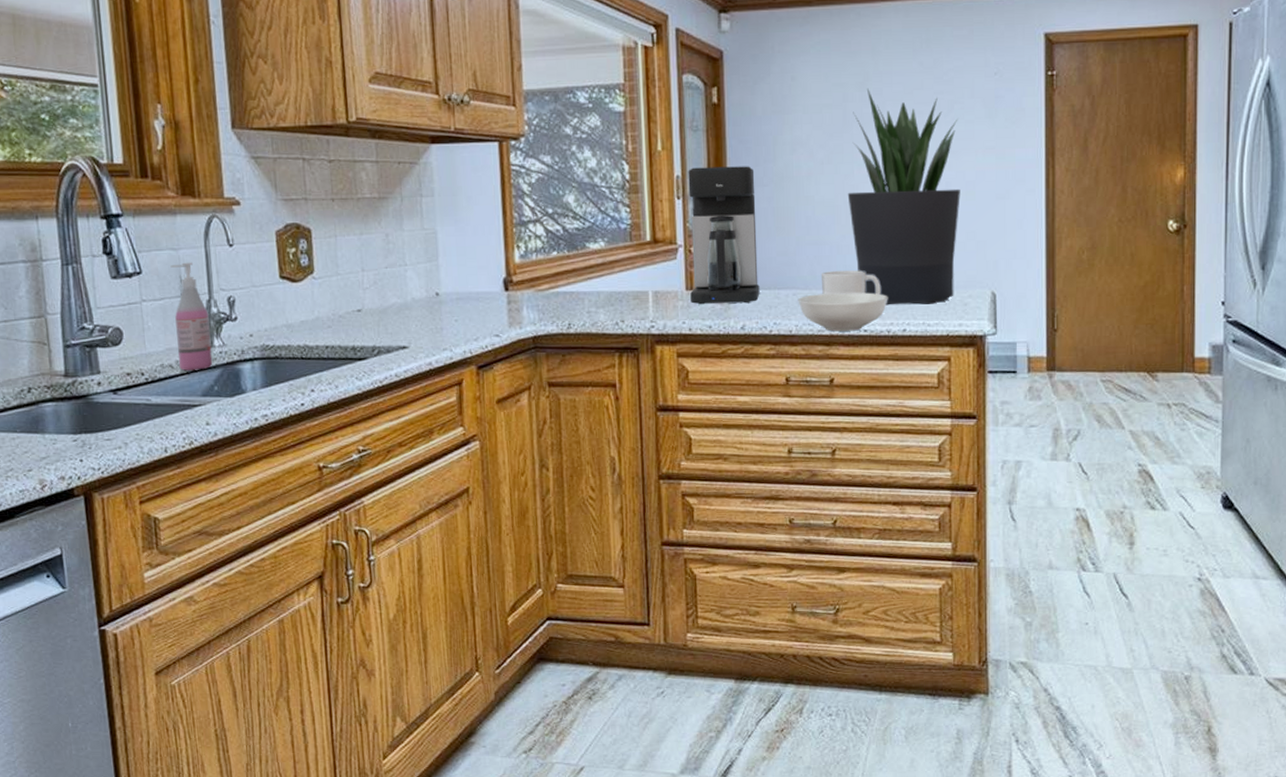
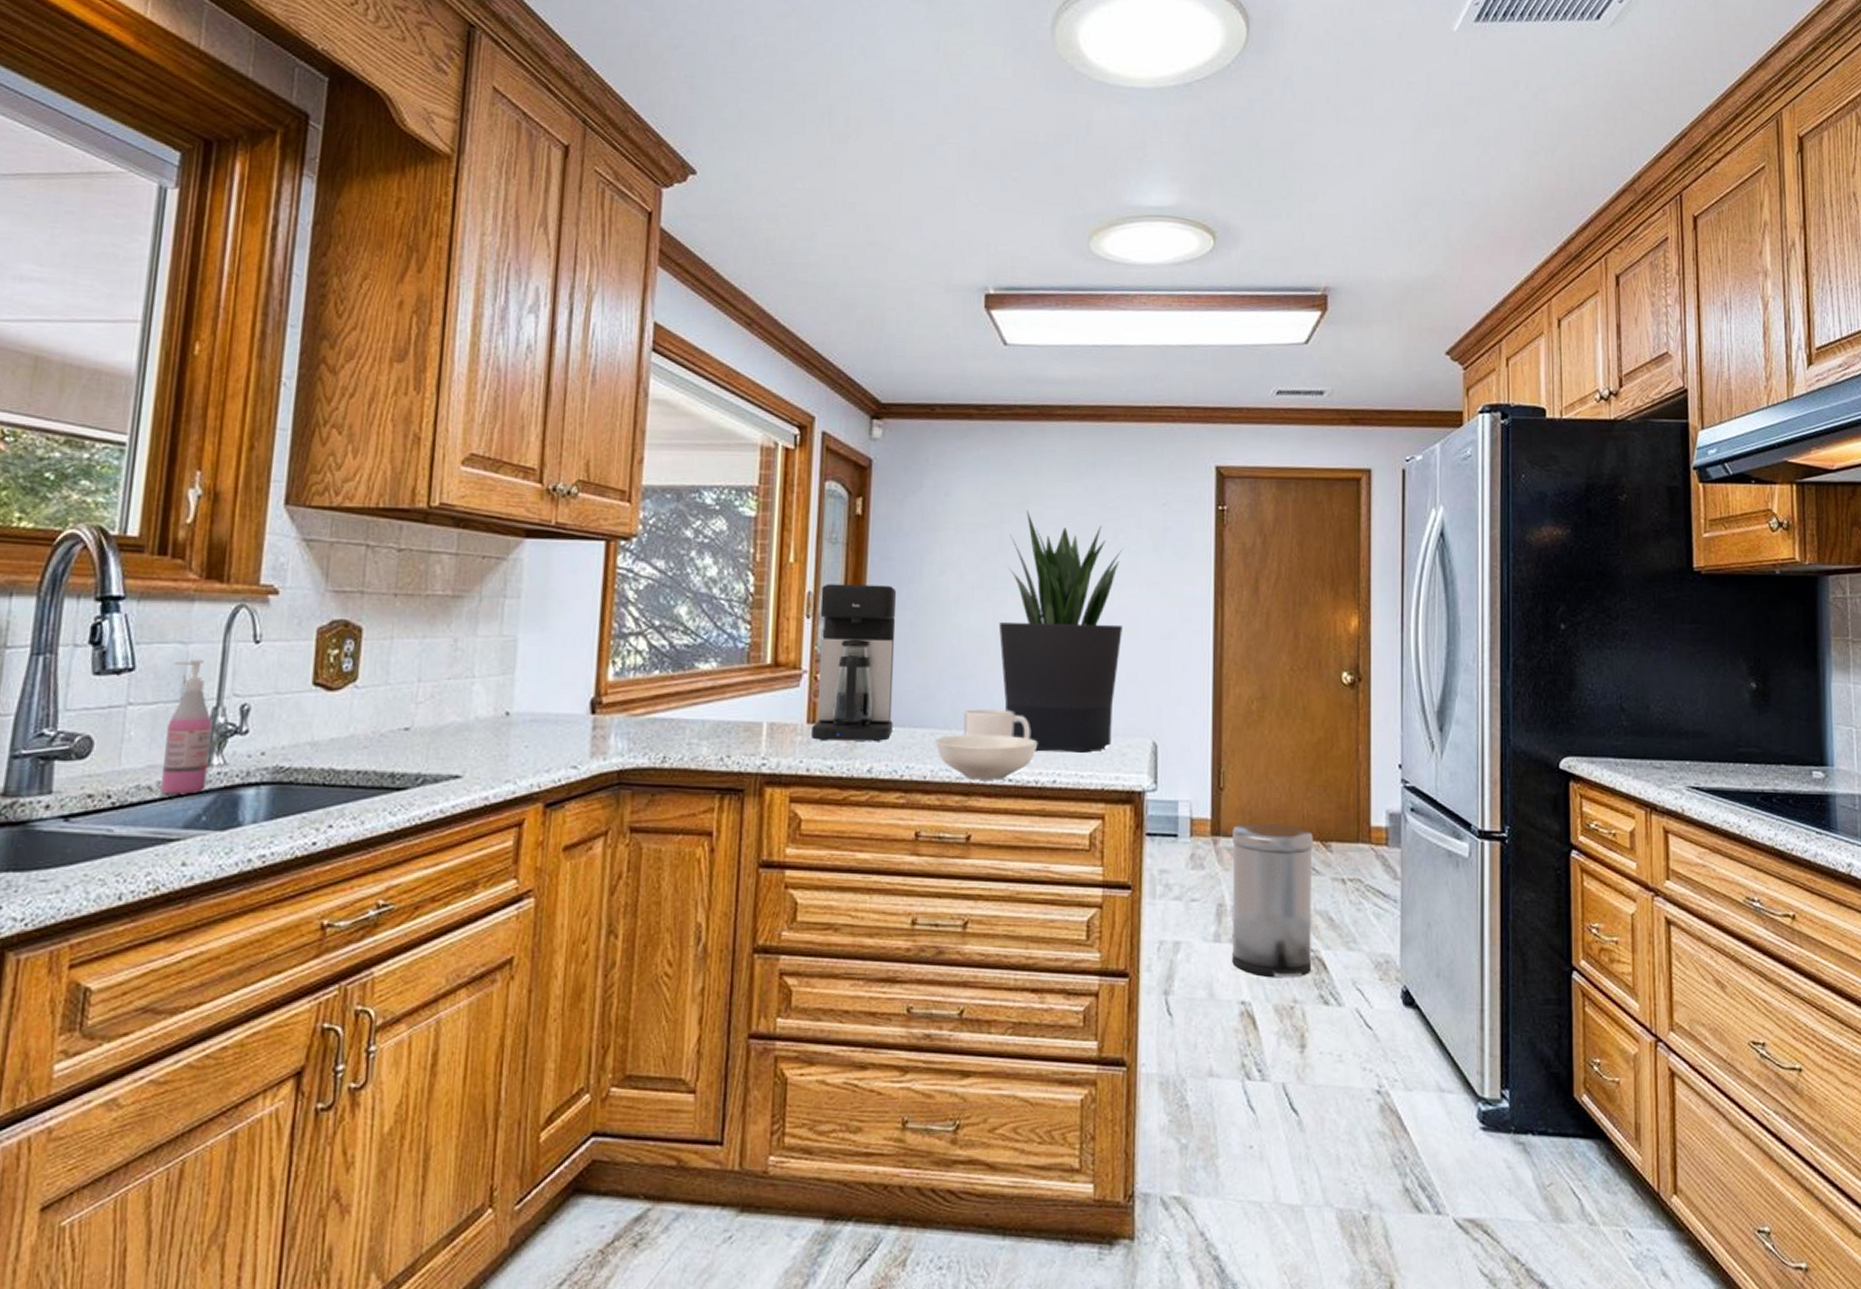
pedal bin: none [1066,358,1140,489] -> present [1232,823,1313,978]

